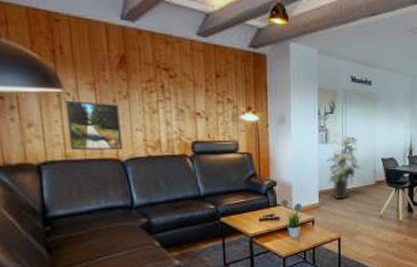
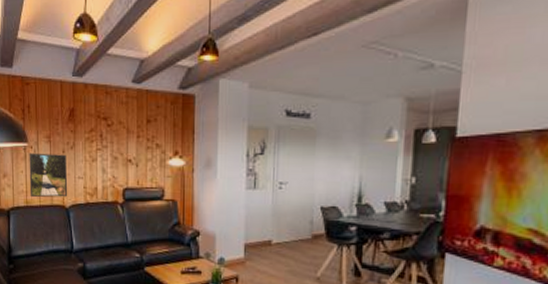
indoor plant: present [327,134,361,200] -> none [254,178,295,256]

